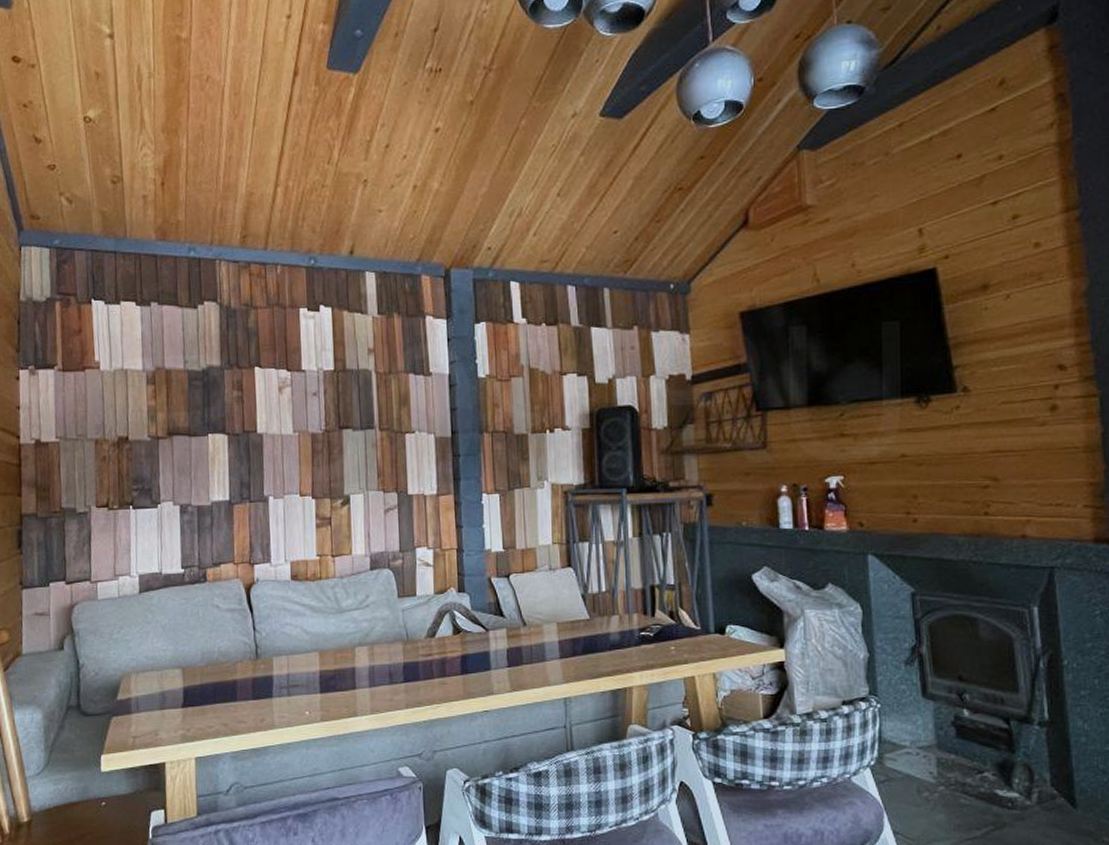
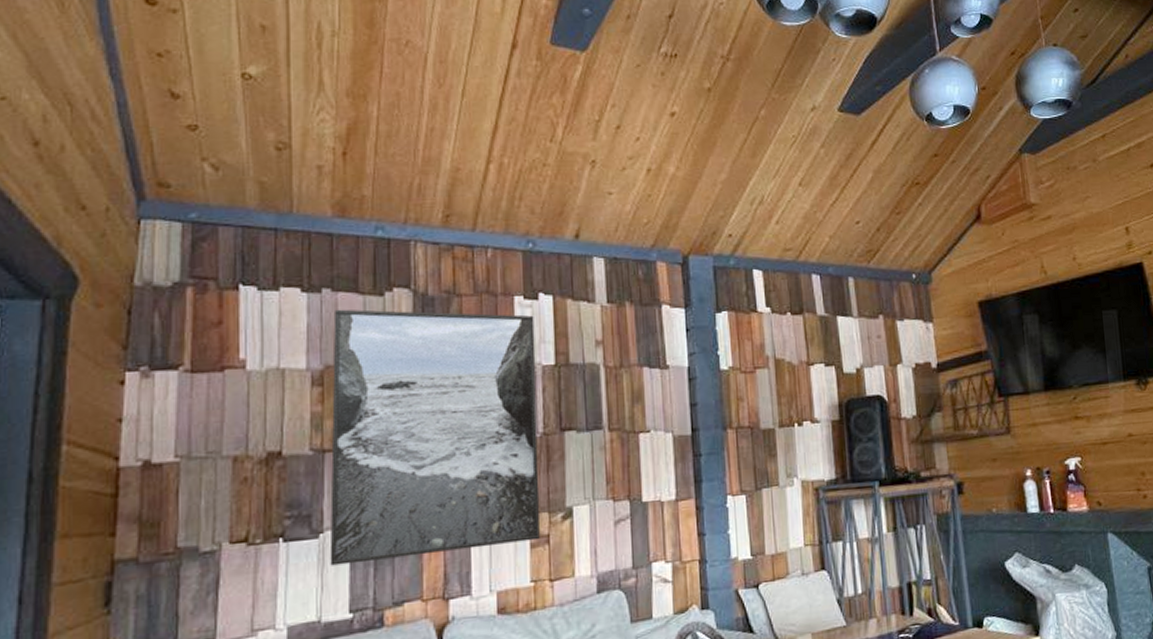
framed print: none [160,320,324,530] -> present [329,309,540,566]

